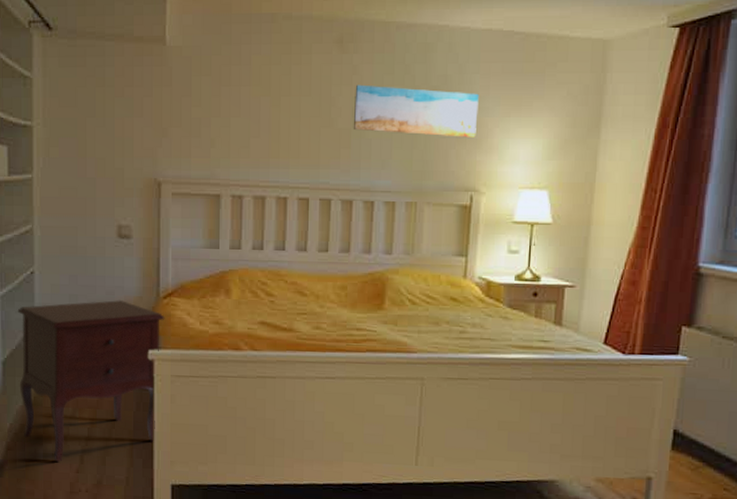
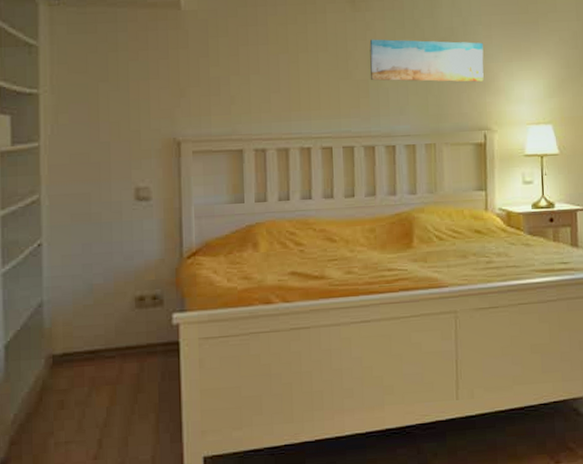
nightstand: present [17,299,165,462] -> none [22,264,190,450]

